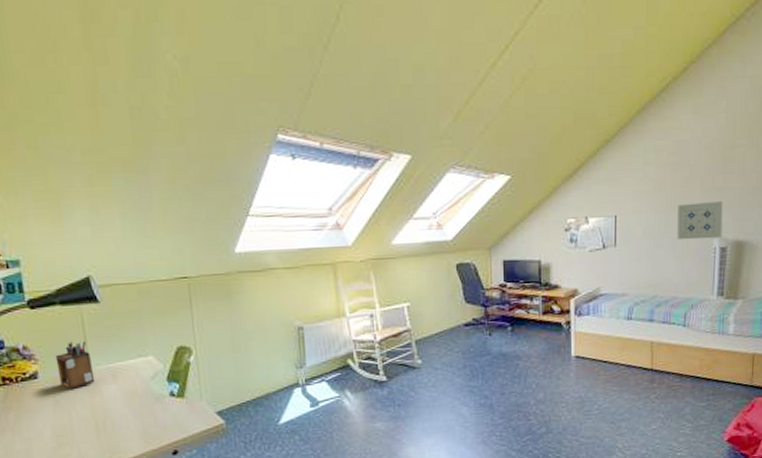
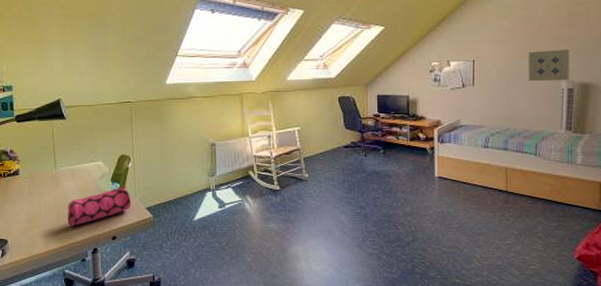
desk organizer: present [55,341,95,389] -> none [32,148,59,184]
pencil case: none [109,385,196,442] -> present [67,185,131,227]

